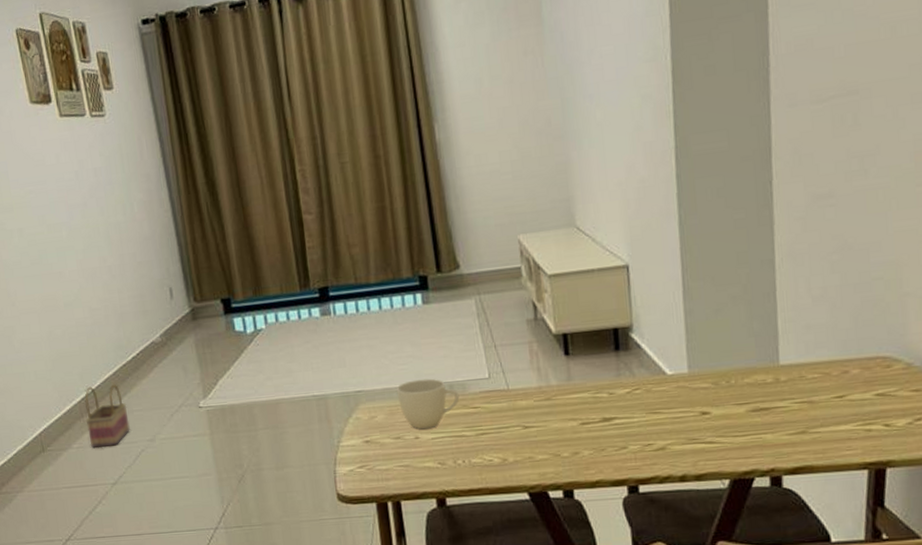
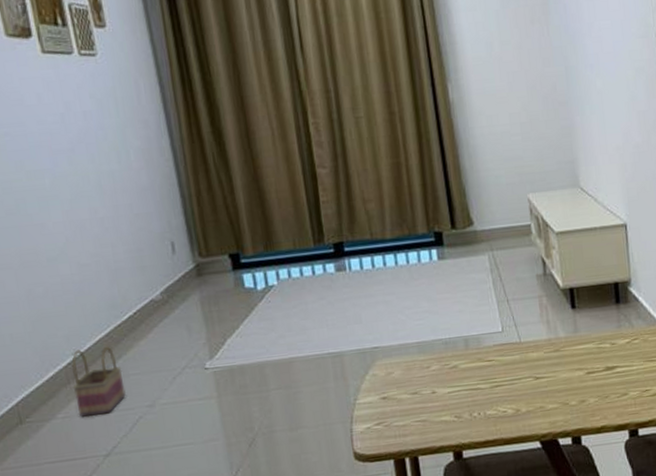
cup: present [396,378,460,430] -> none [413,333,475,384]

